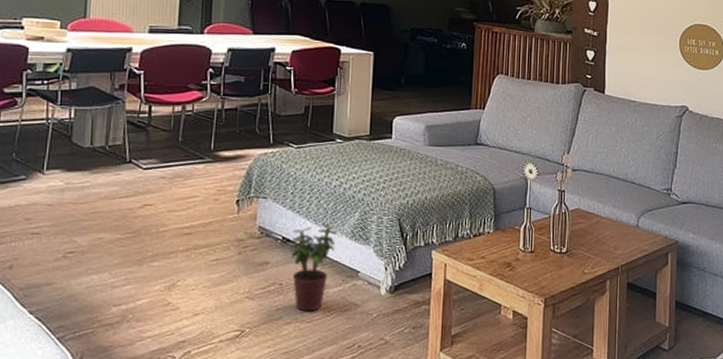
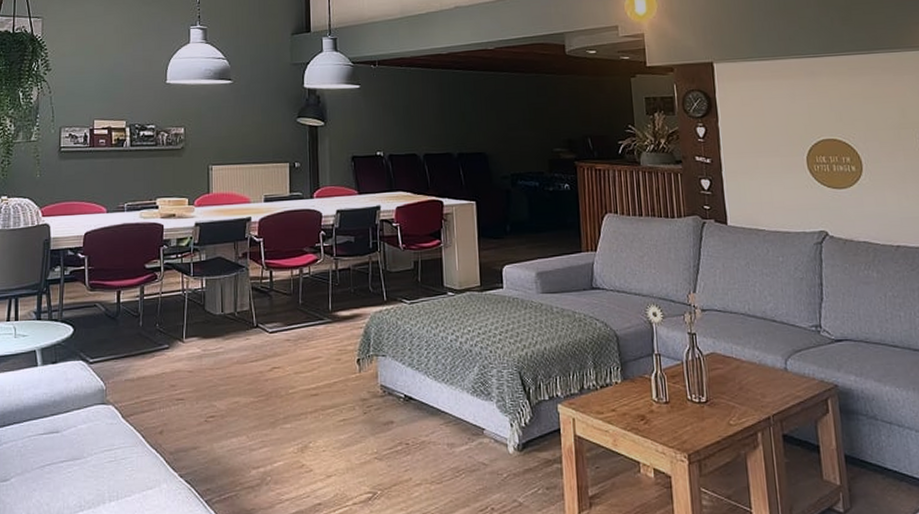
potted plant: present [289,223,337,312] -> none [412,379,458,473]

